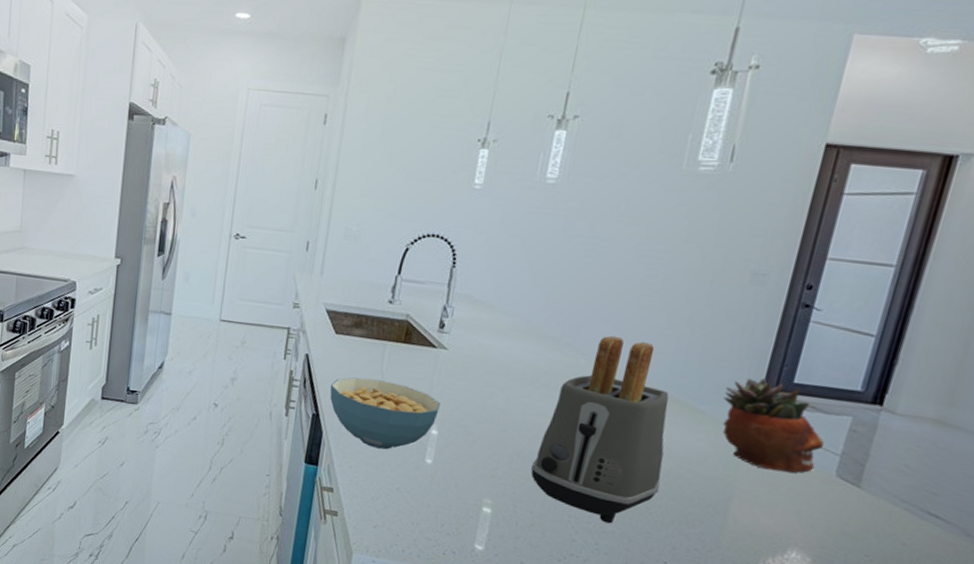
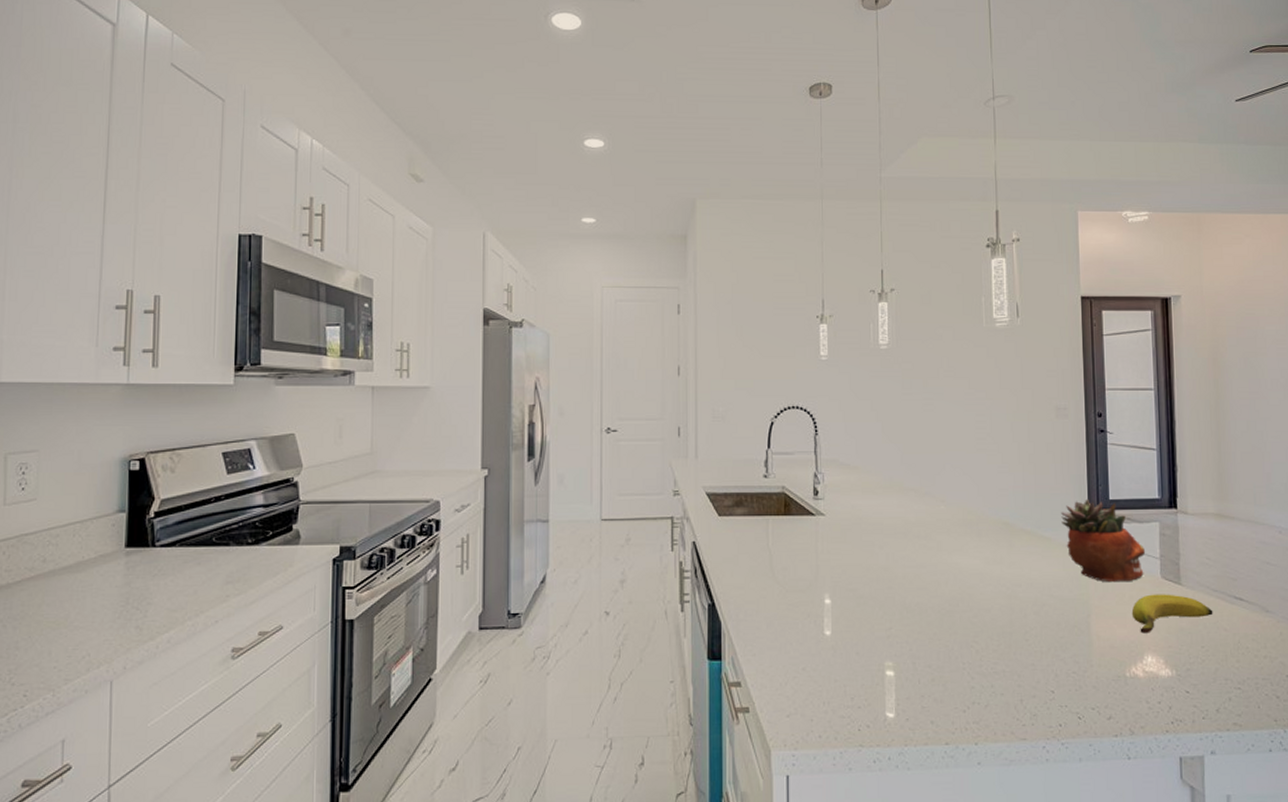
cereal bowl: present [329,377,440,450] -> none [721,557,828,629]
toaster: present [531,335,669,524] -> none [921,479,1032,663]
banana: none [784,490,894,529] -> present [1131,594,1213,634]

